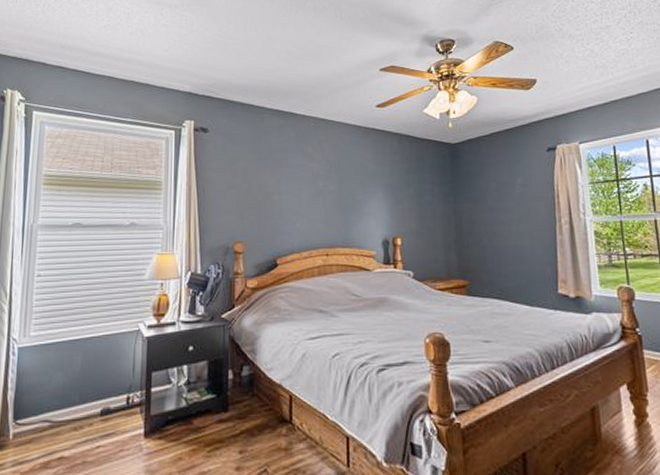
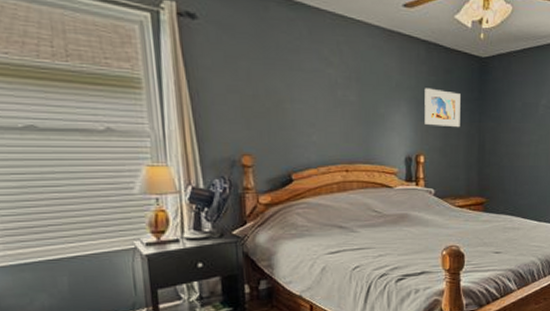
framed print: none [398,174,435,210] -> present [424,88,461,128]

